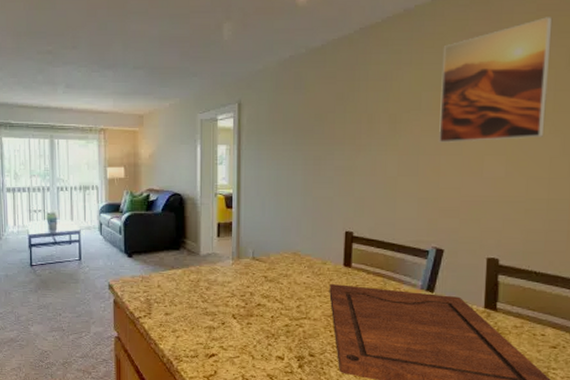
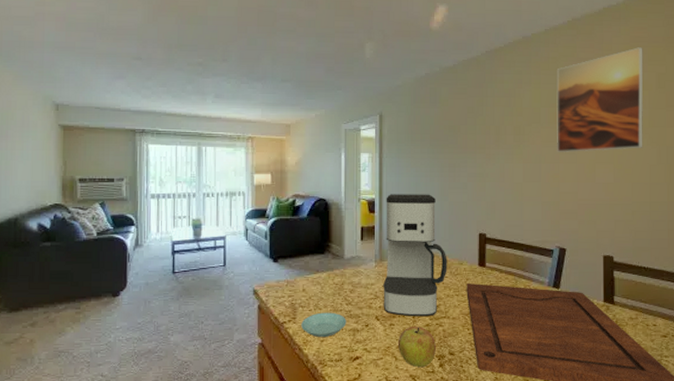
saucer: none [157,309,202,334] -> present [301,312,347,338]
coffee maker: none [240,189,310,317] -> present [383,194,447,317]
apple: none [255,326,295,367] -> present [397,326,436,367]

